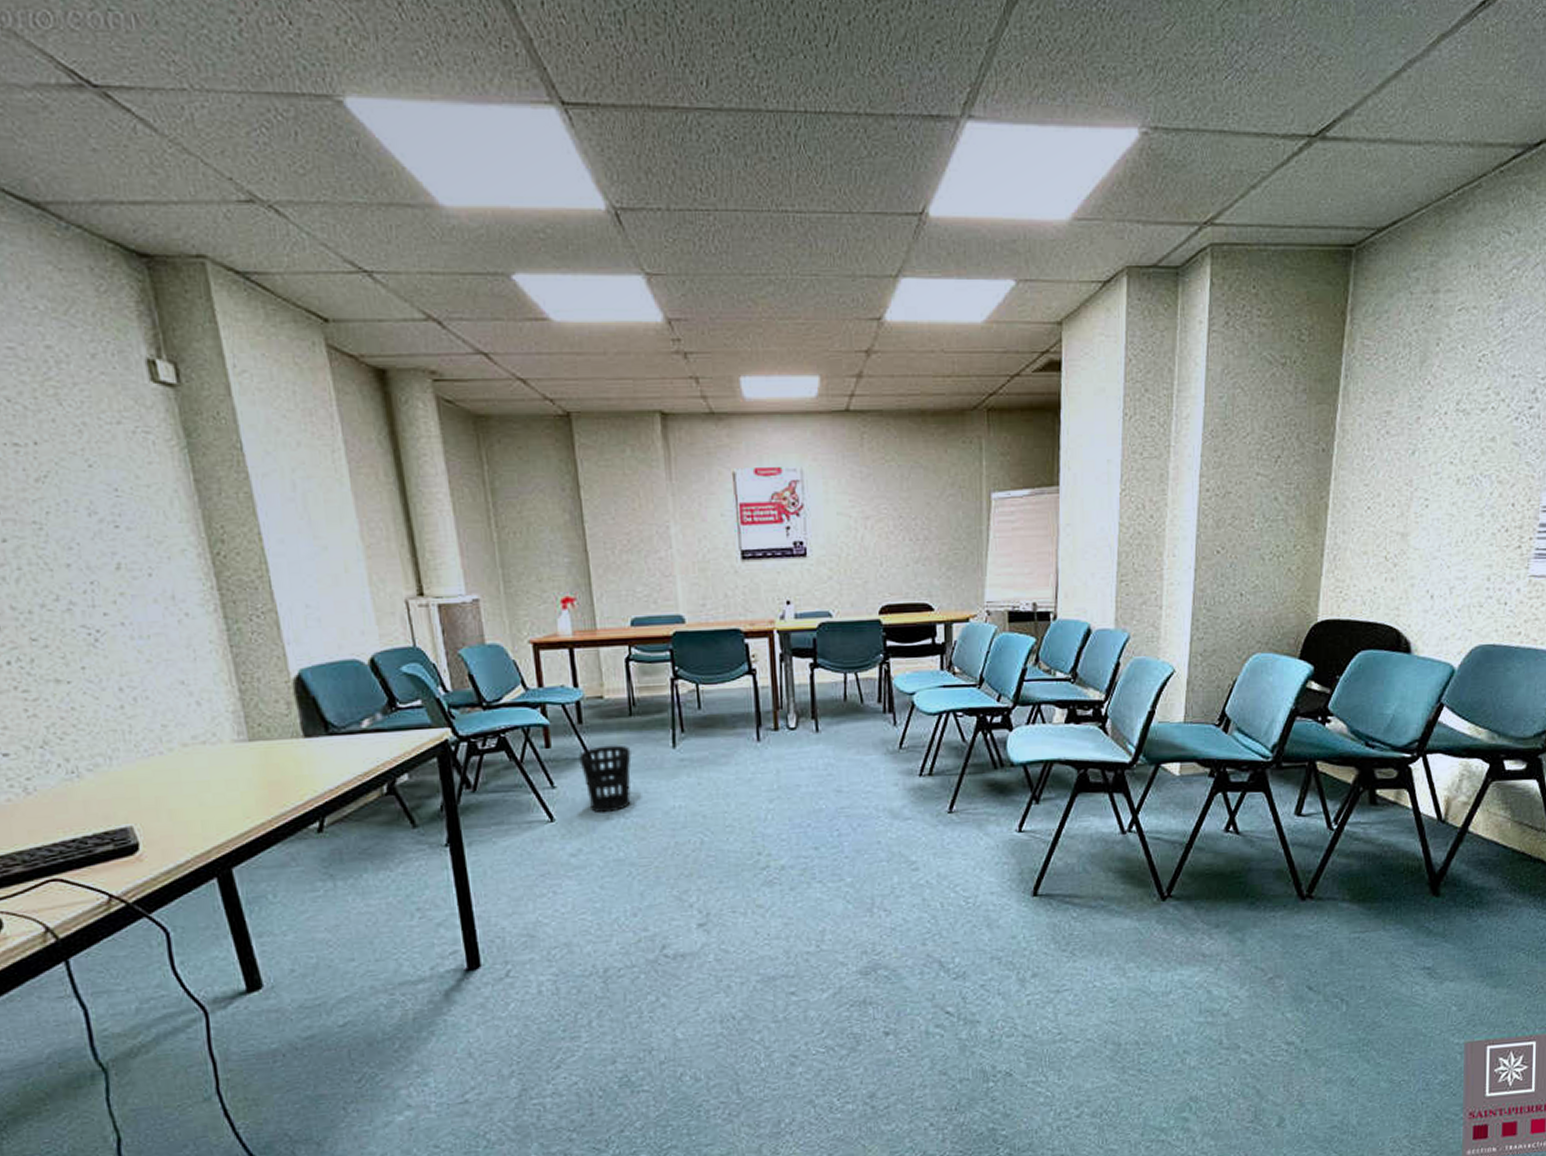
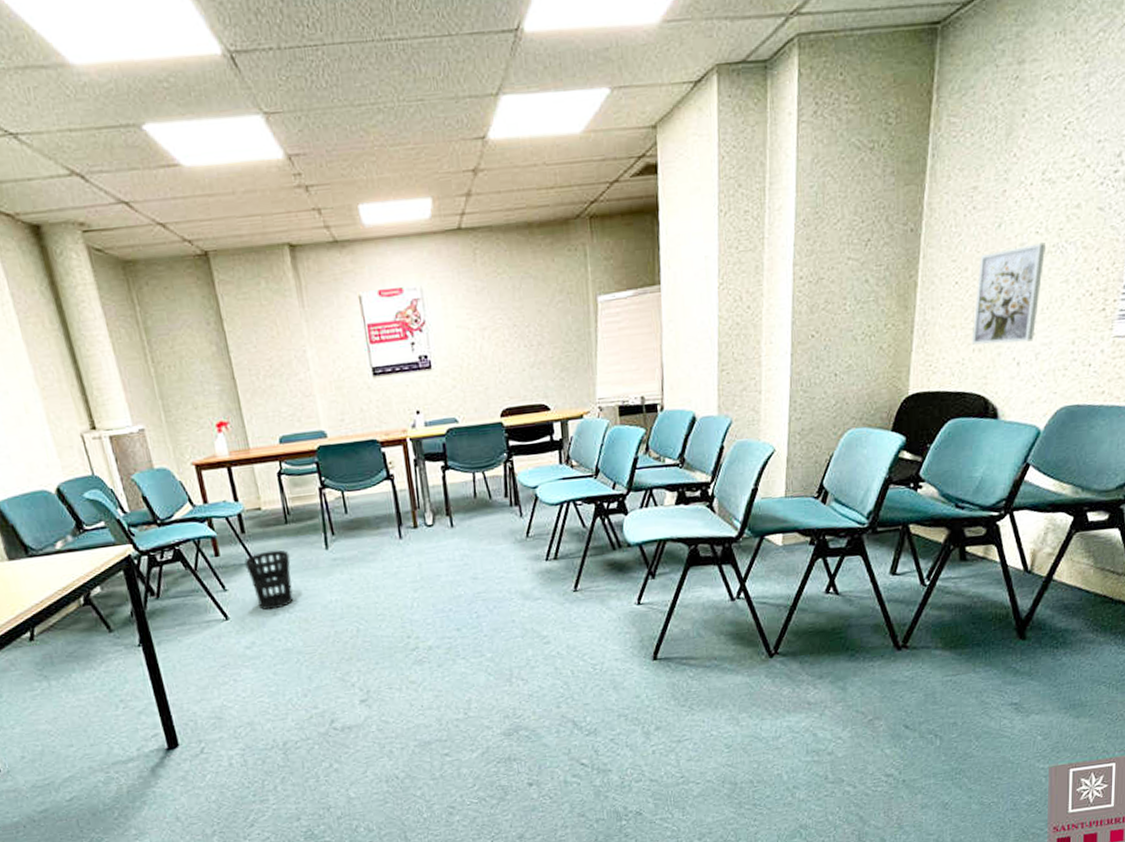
wall art: none [1384,474,1460,575] -> present [971,242,1045,345]

